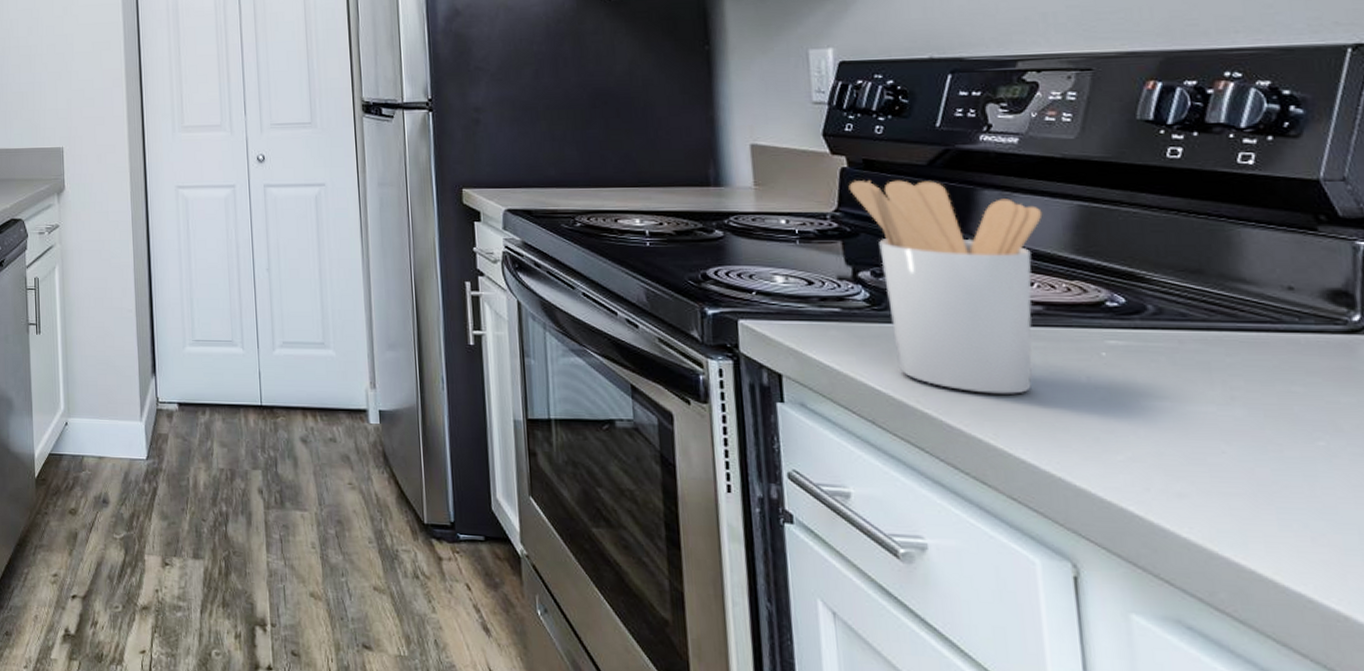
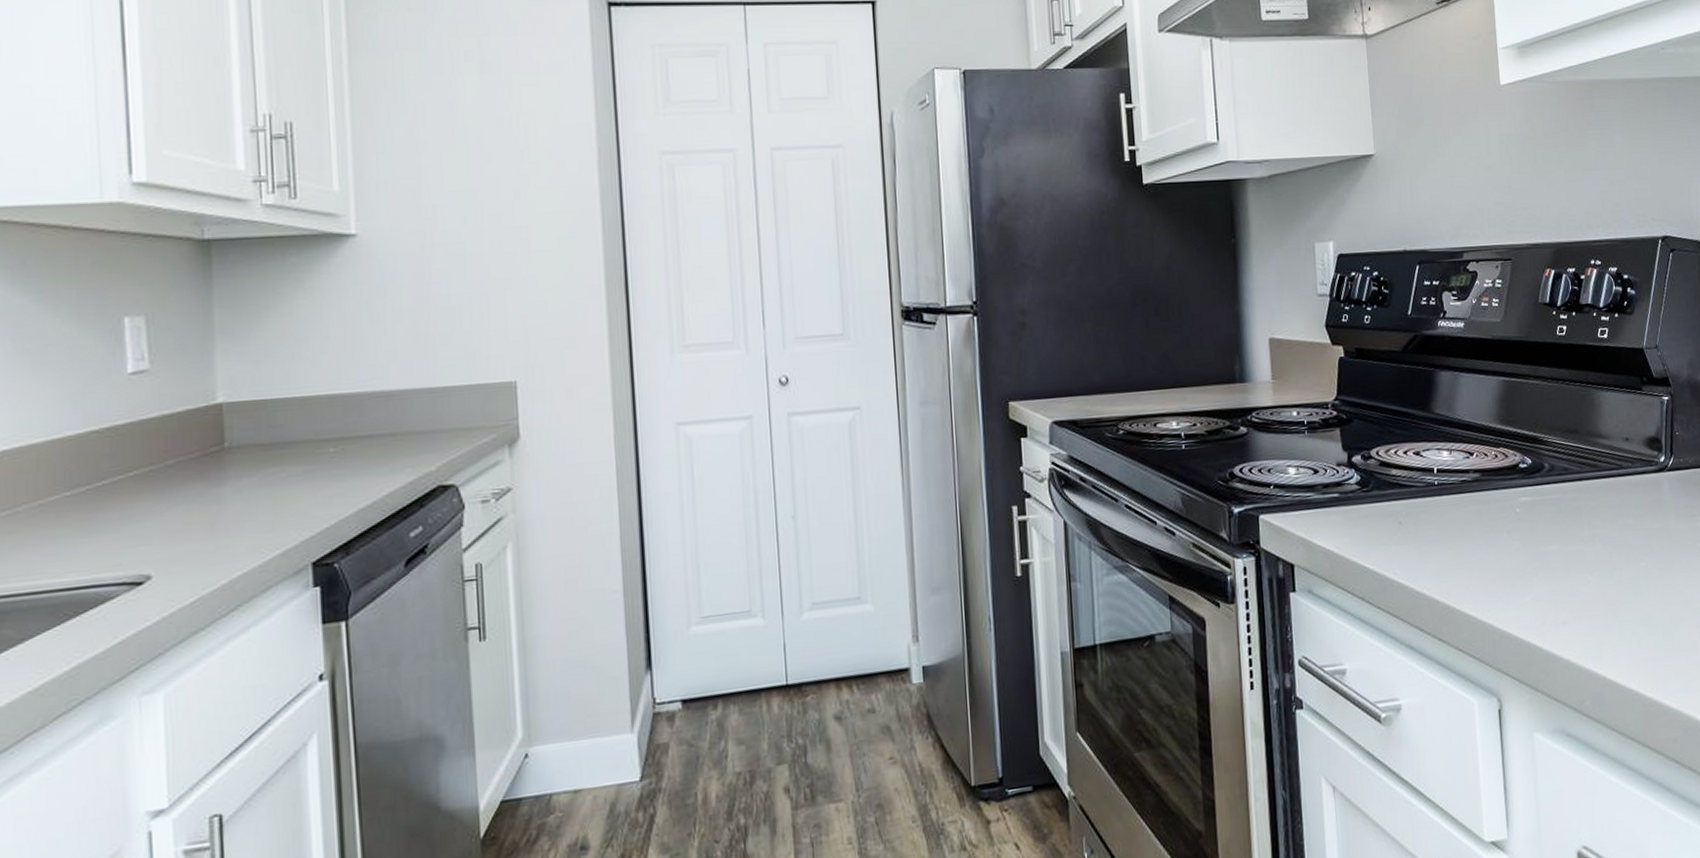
utensil holder: present [848,180,1043,394] -> none [1345,366,1480,558]

